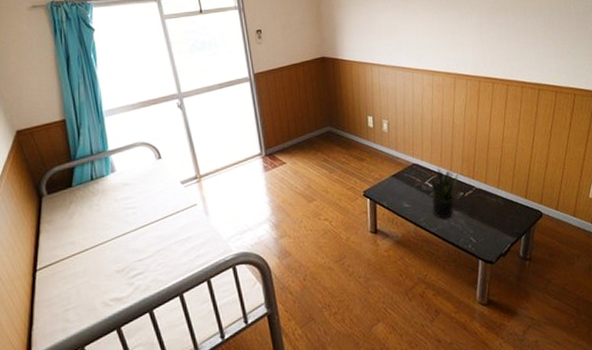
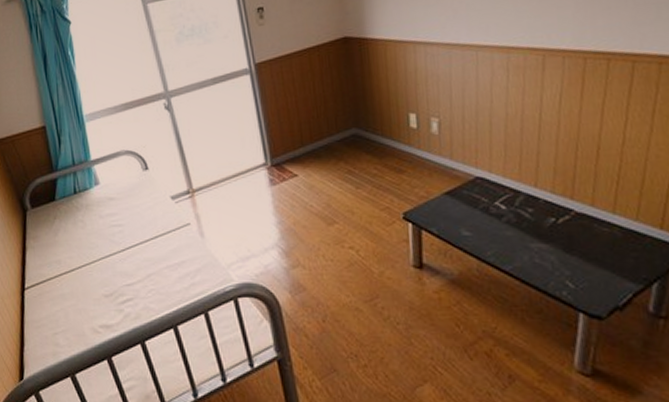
potted plant: present [430,167,459,219] -> none [503,183,548,254]

